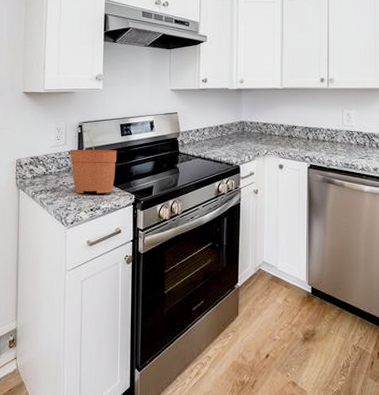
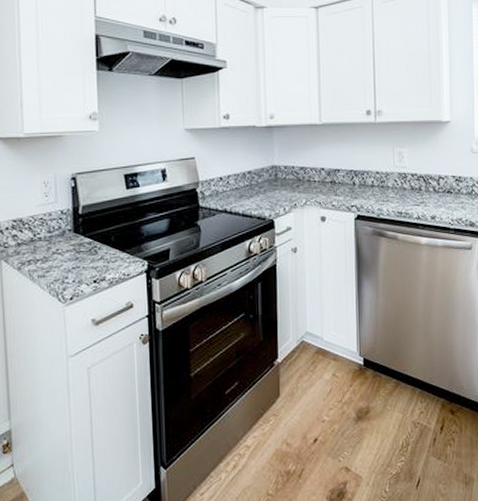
plant pot: present [70,129,117,194] -> none [62,182,123,263]

